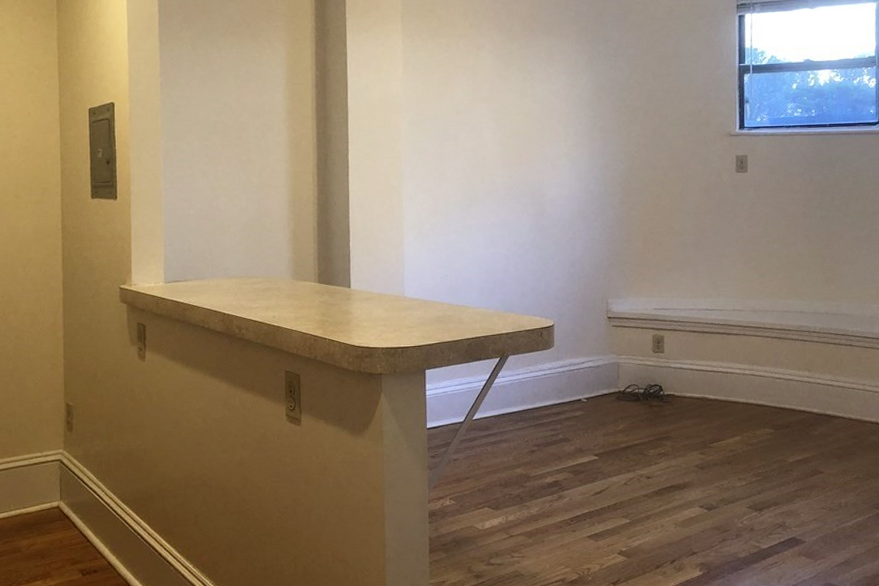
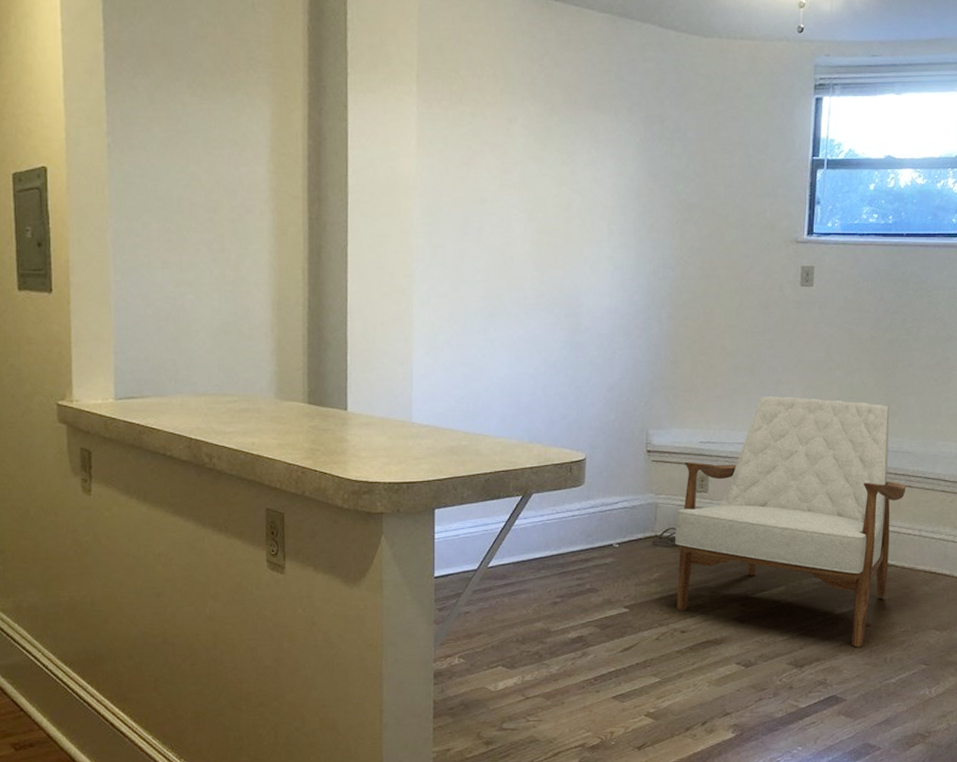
armchair: none [636,267,847,493] -> present [675,396,906,647]

